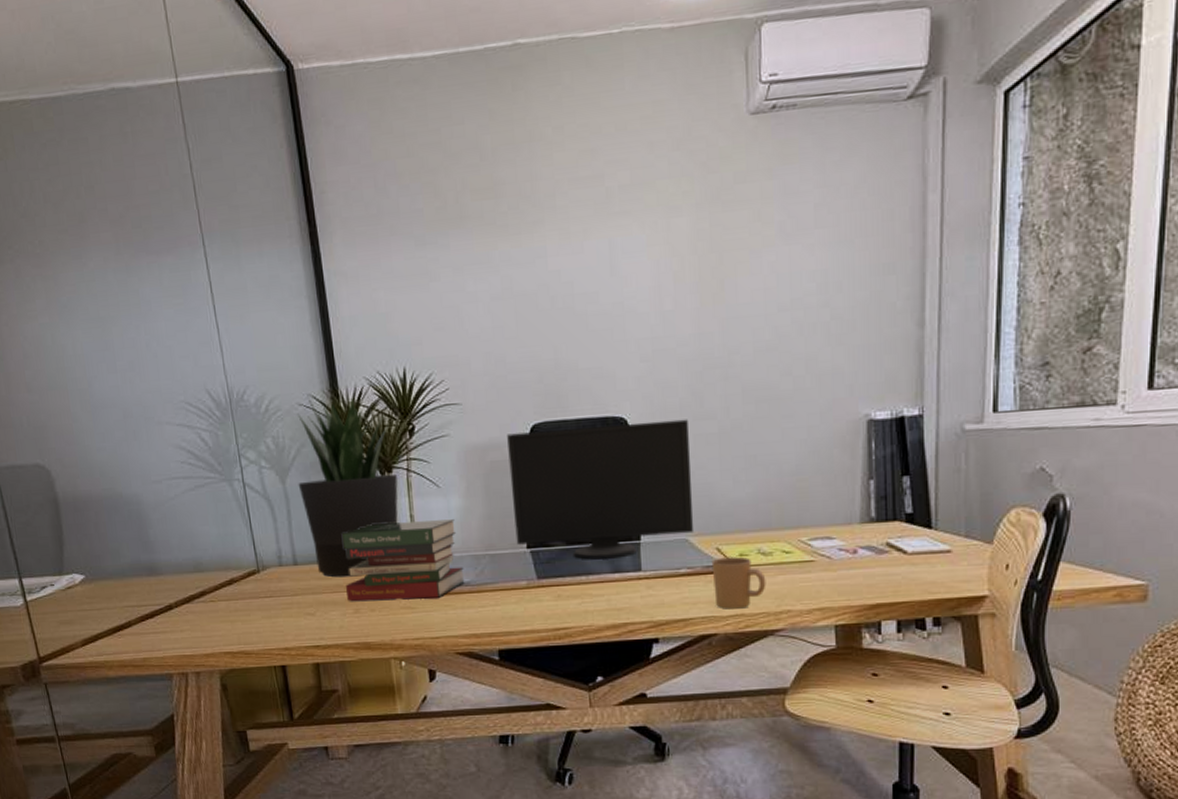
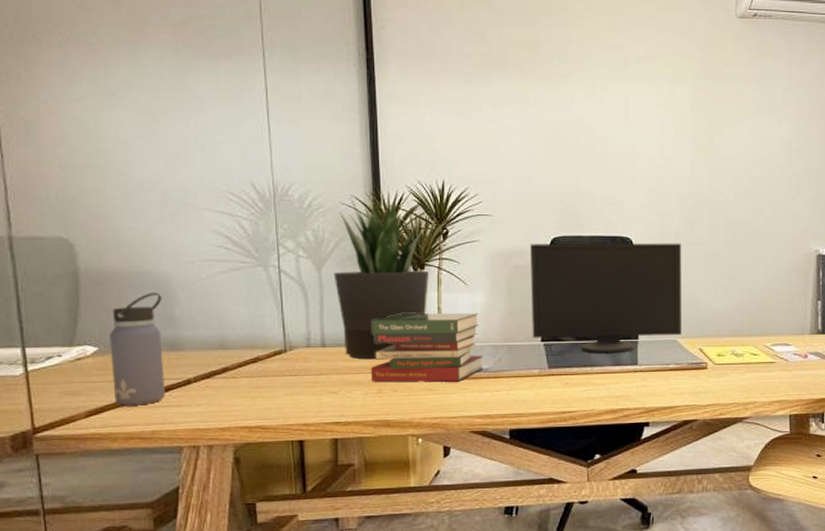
water bottle: none [92,516,151,634] -> present [110,293,166,406]
mug: present [711,556,766,609] -> none [695,356,738,399]

